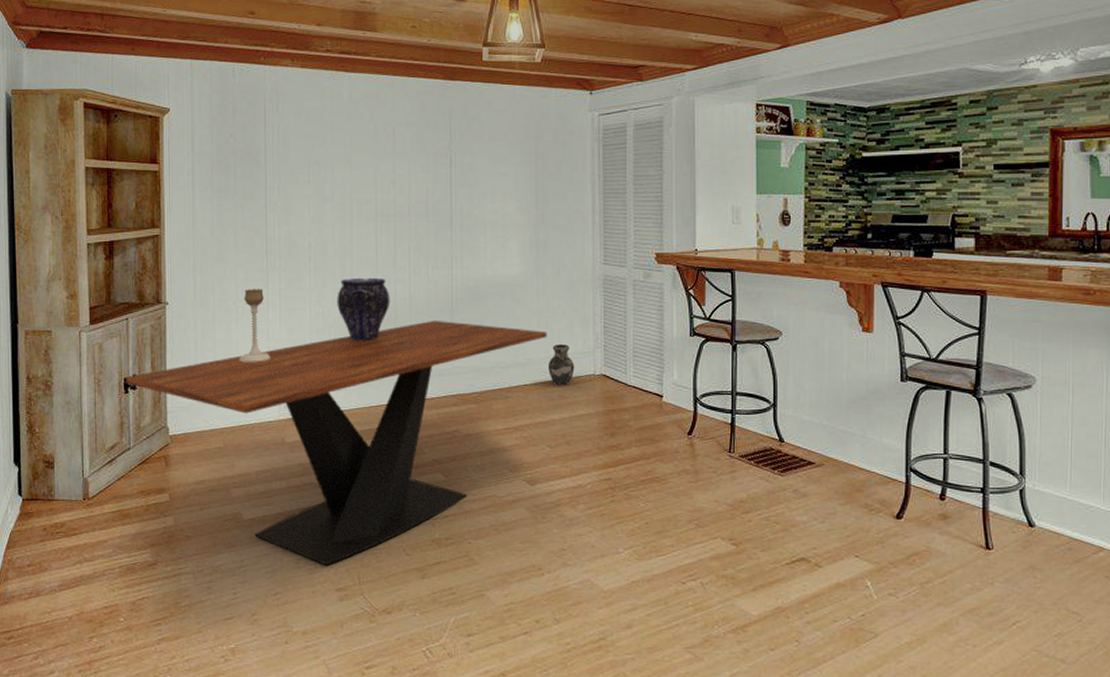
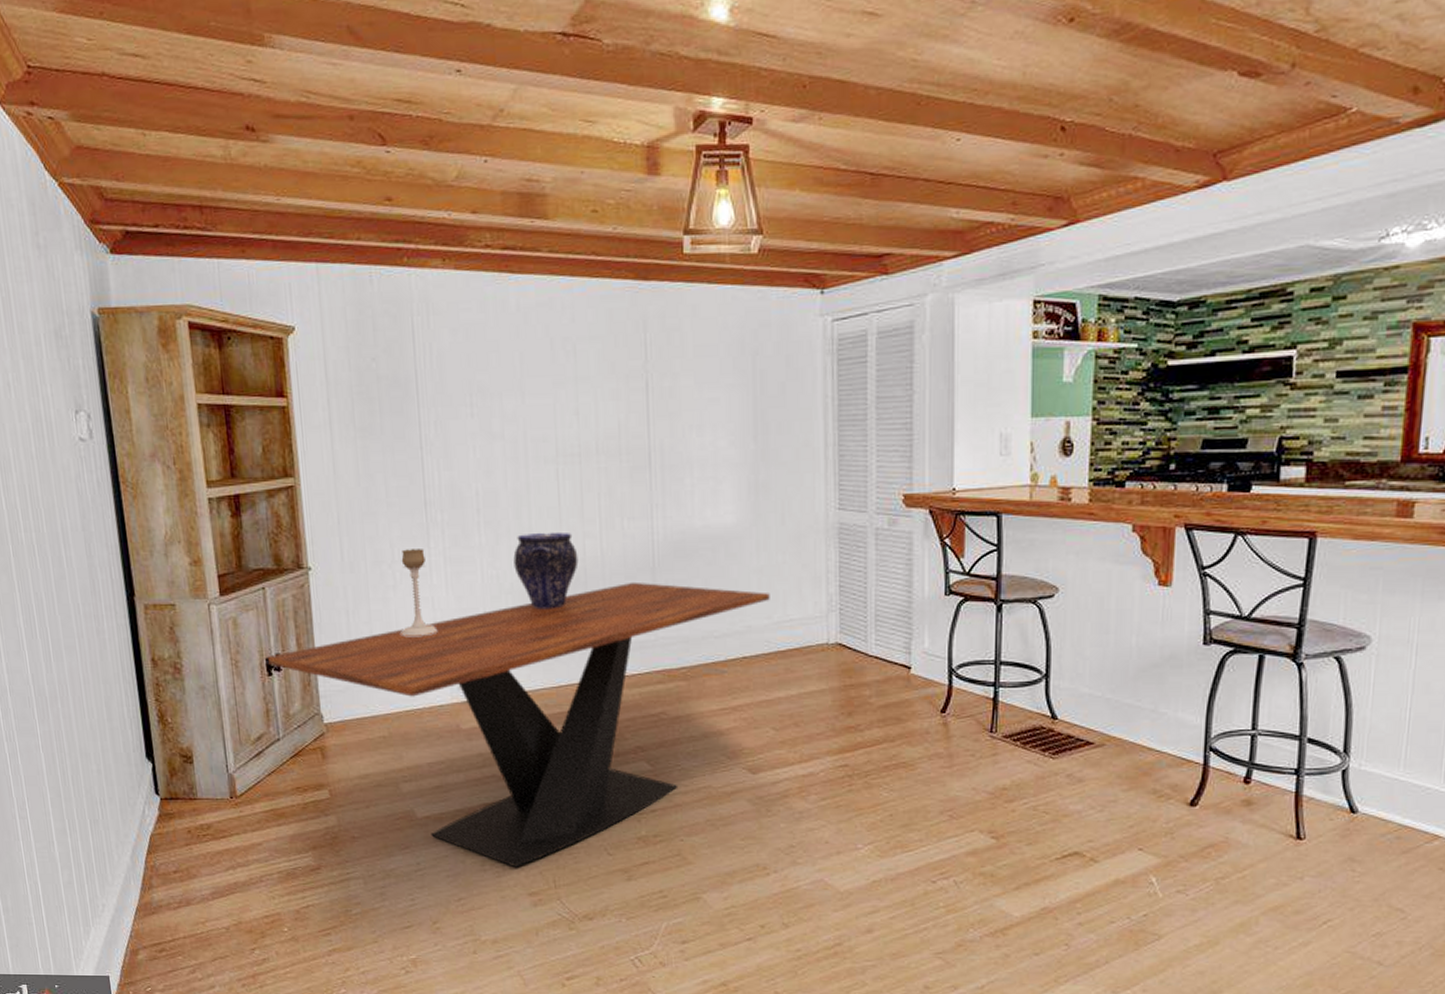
ceramic jug: present [549,344,575,386] -> none [772,608,804,658]

